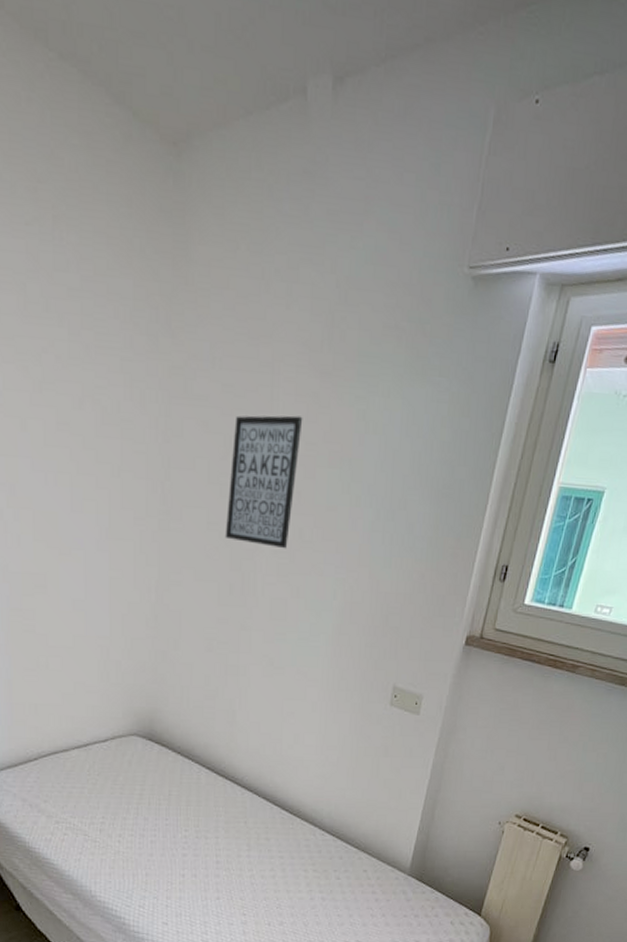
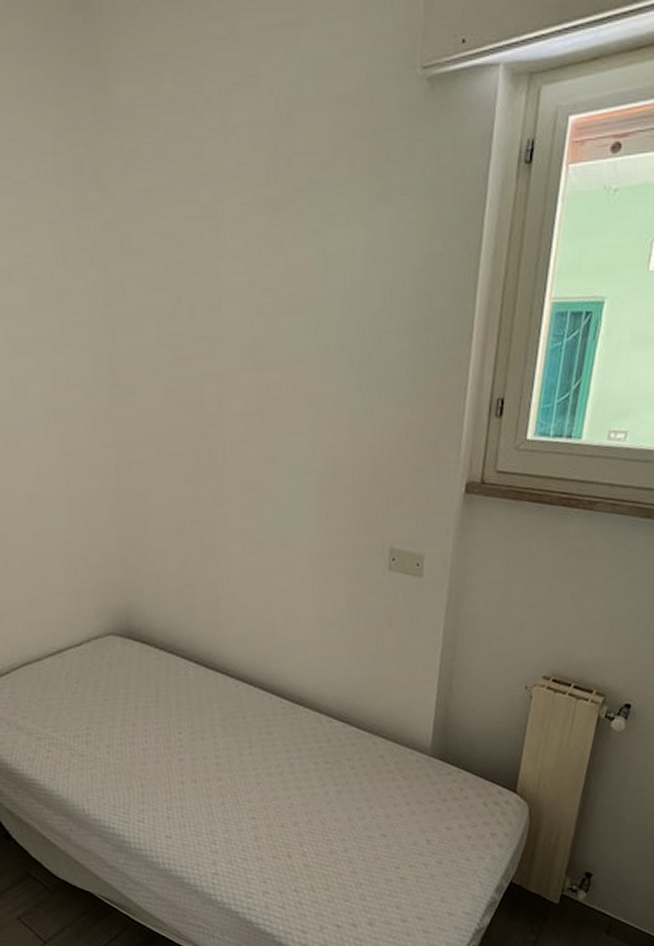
wall art: present [225,415,303,549] -> none [181,260,256,410]

